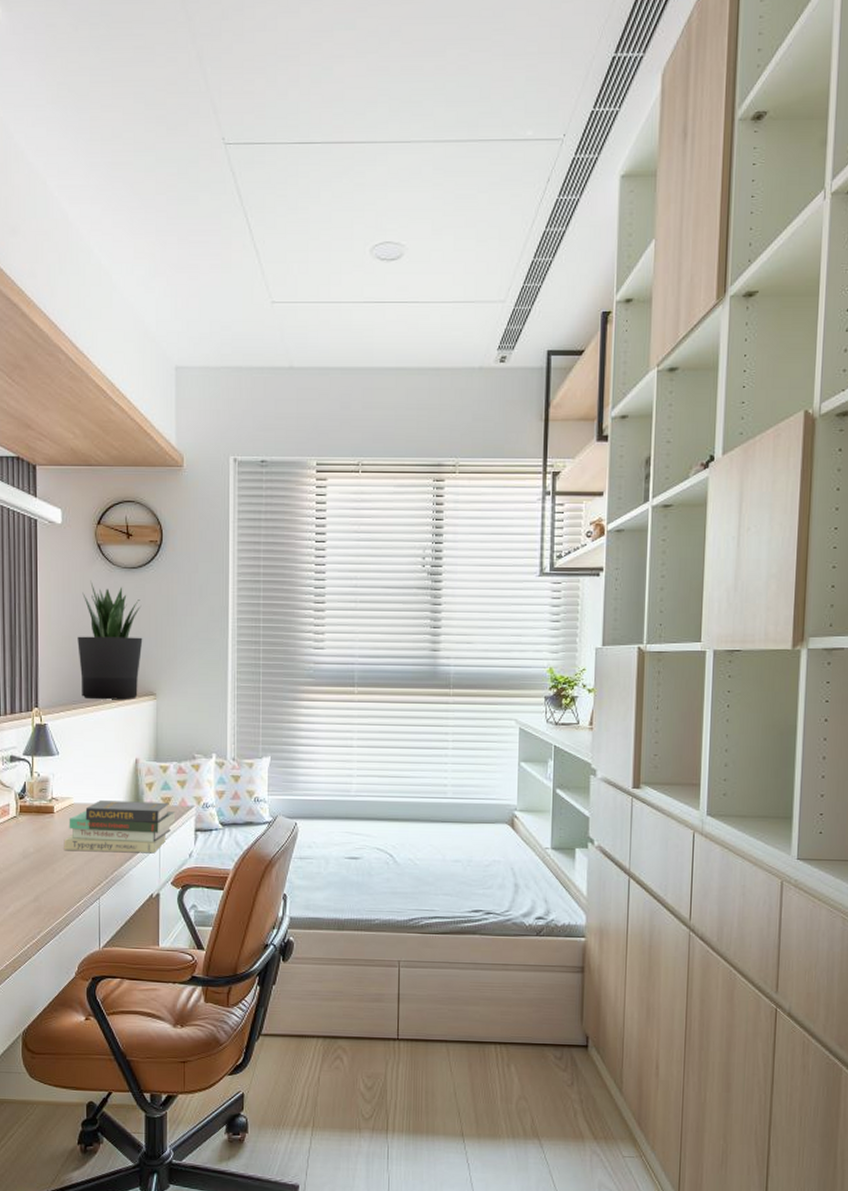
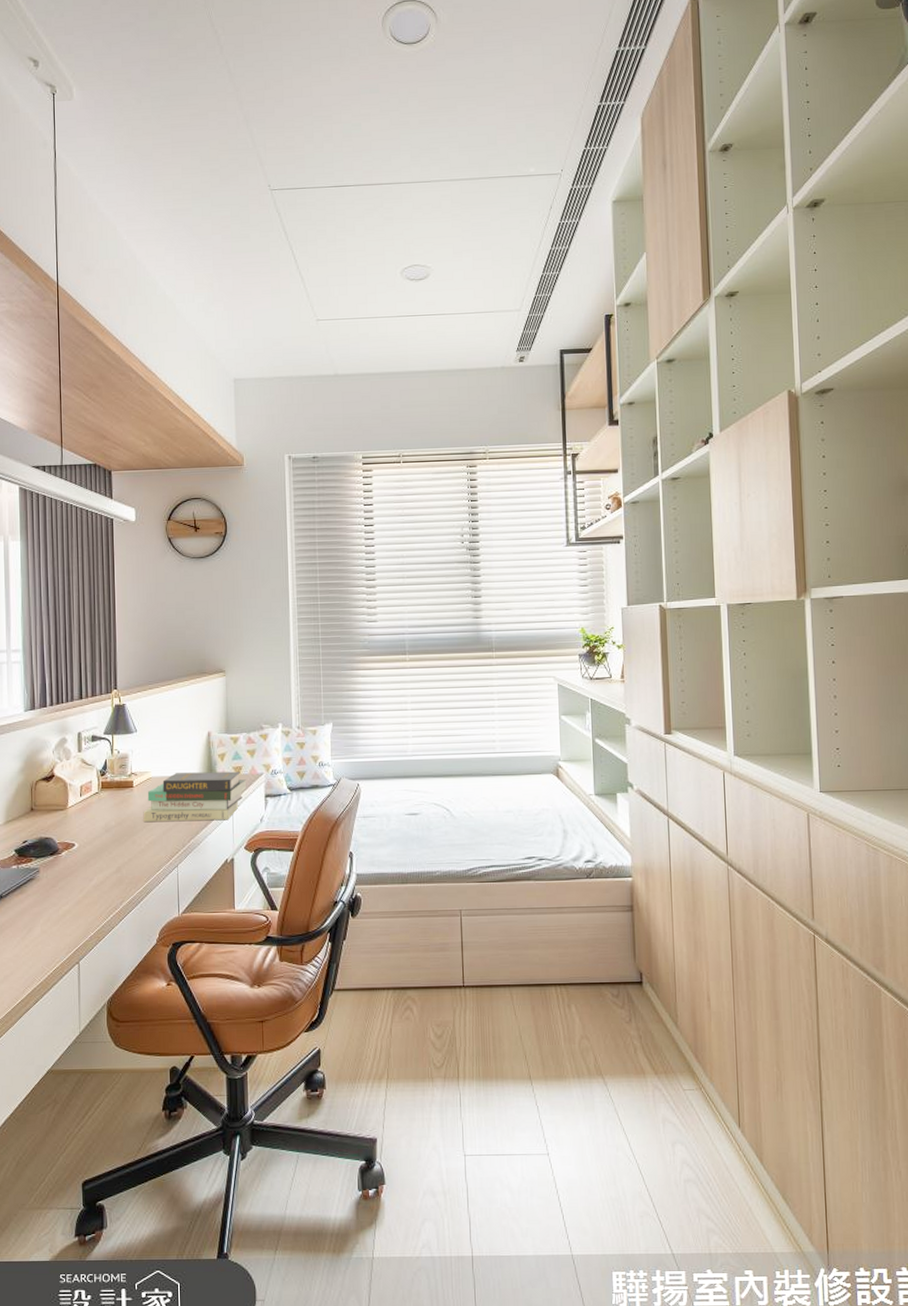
planter: present [77,580,143,700] -> none [152,570,212,680]

